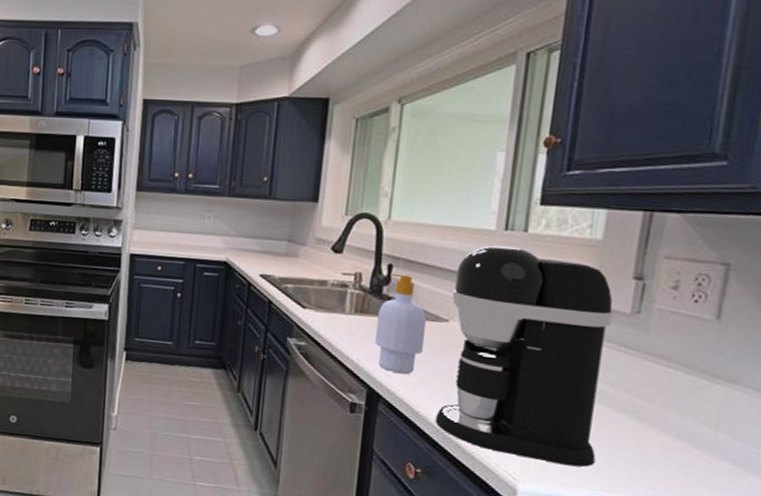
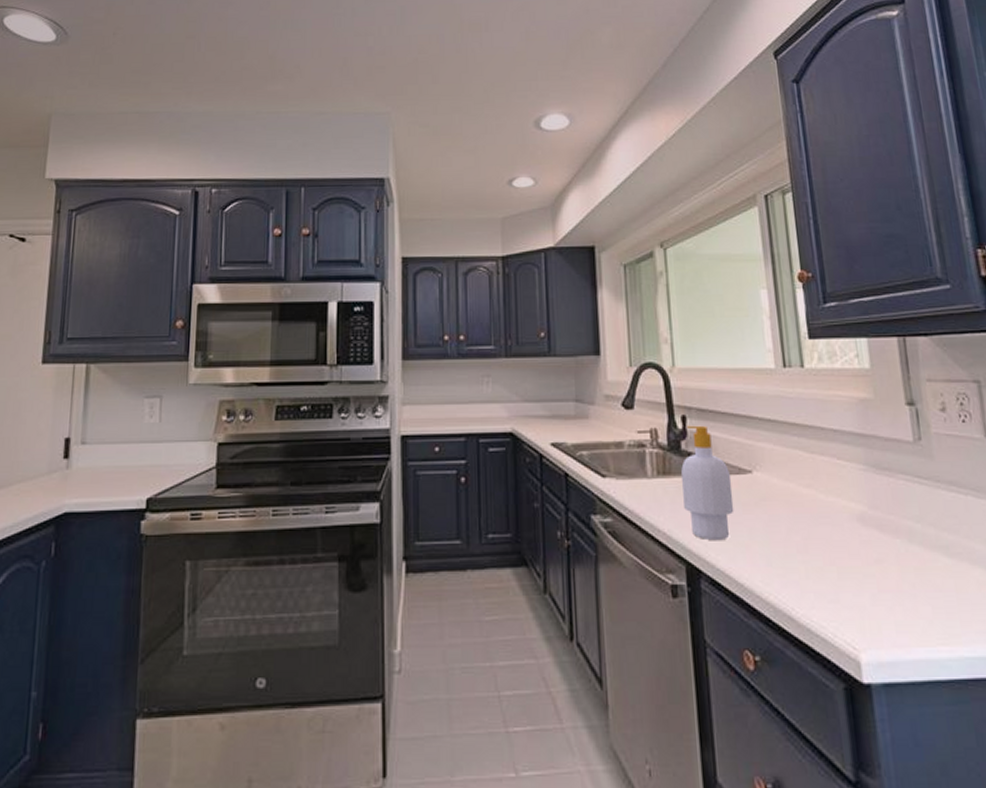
coffee maker: present [435,245,614,467] -> none [748,384,924,622]

